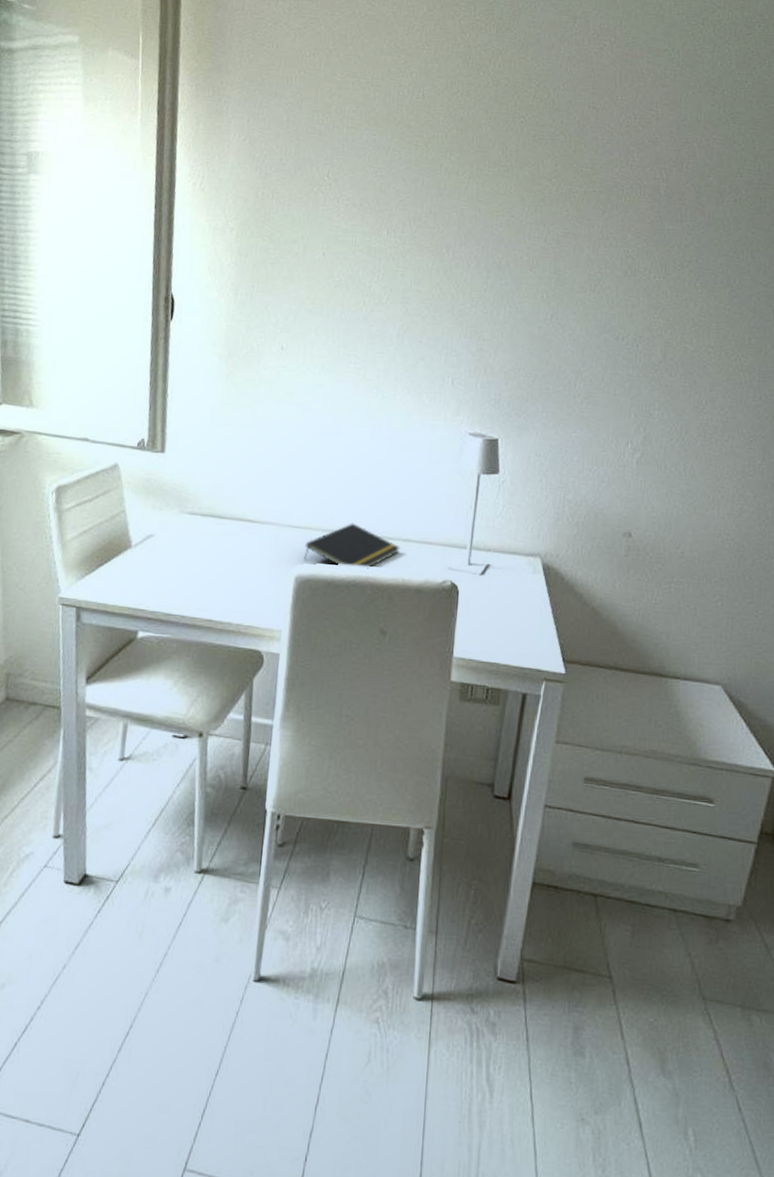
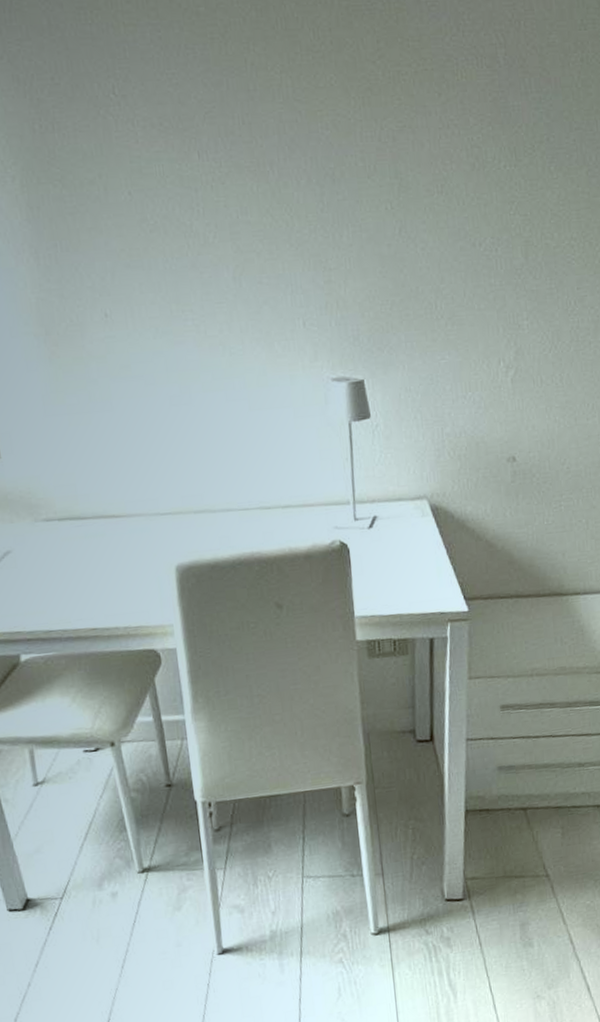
notepad: present [304,523,401,569] -> none [179,498,281,547]

